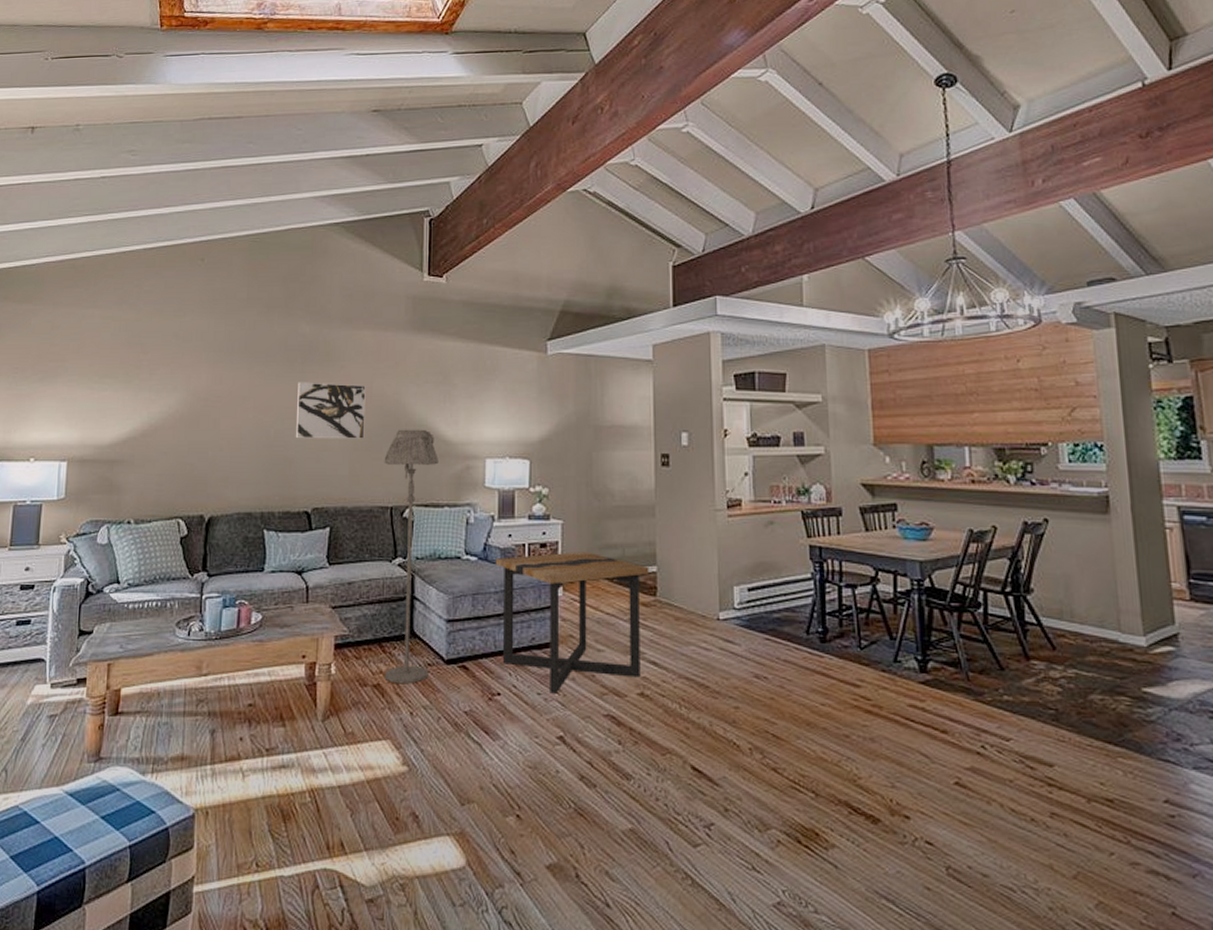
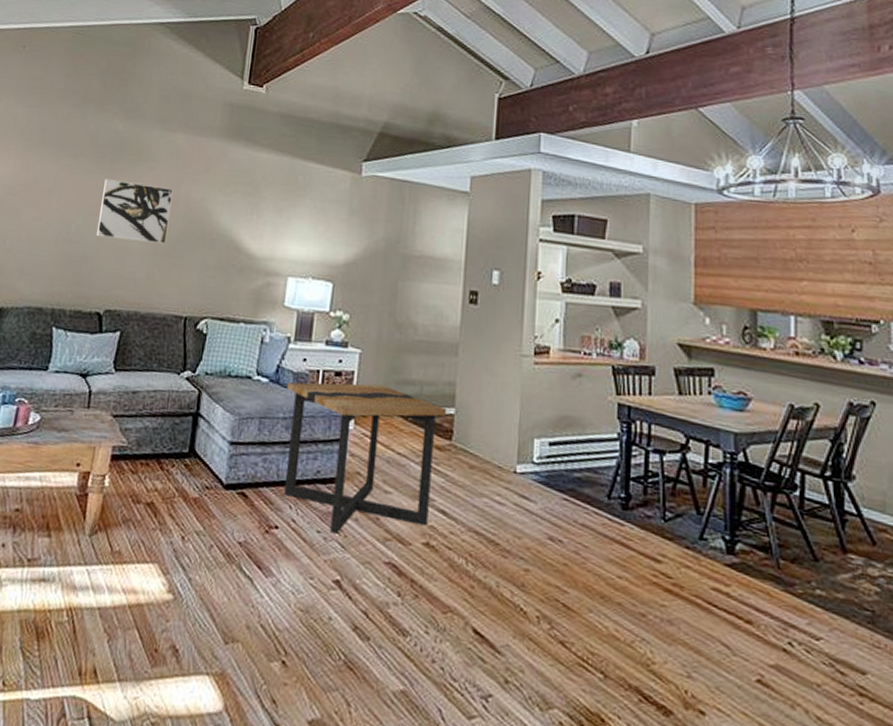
floor lamp: present [384,429,438,684] -> none [159,237,239,506]

